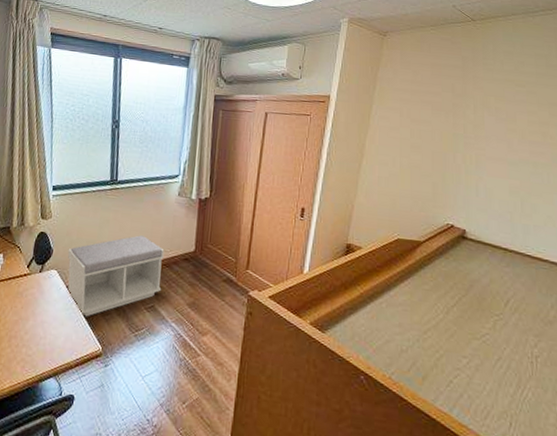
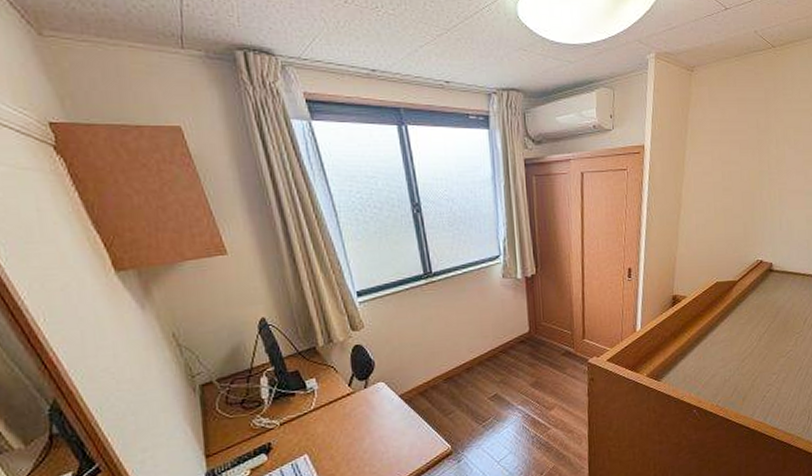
bench: present [67,235,165,317] -> none [391,326,502,421]

